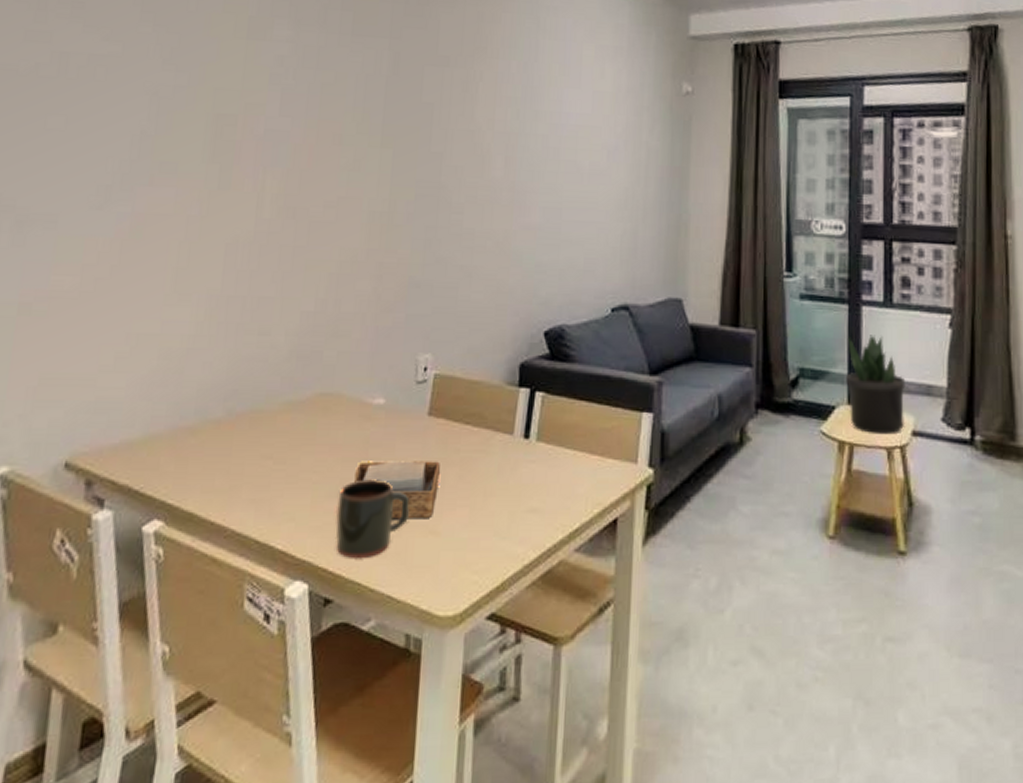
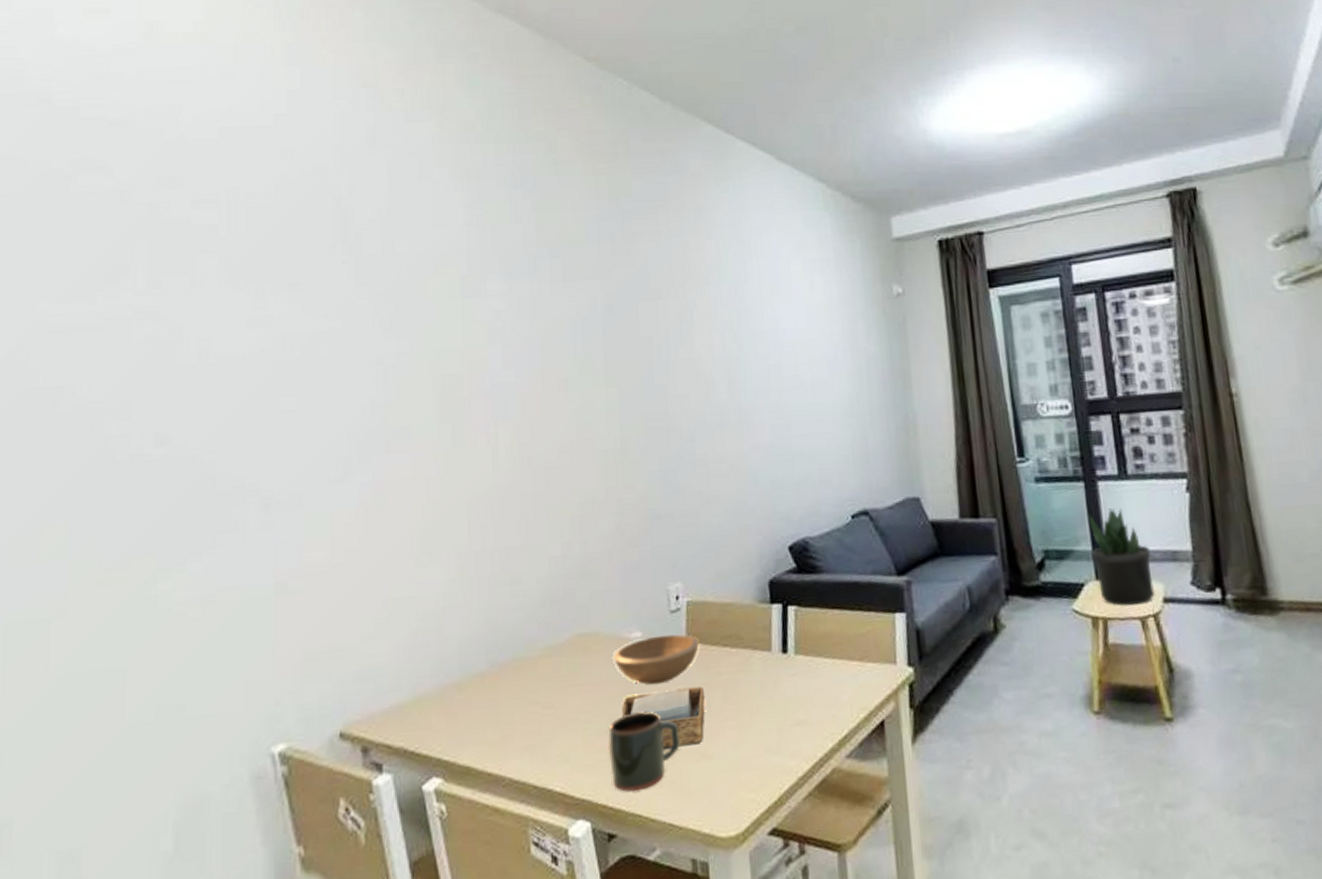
bowl: none [353,405,442,454] -> present [613,634,699,685]

